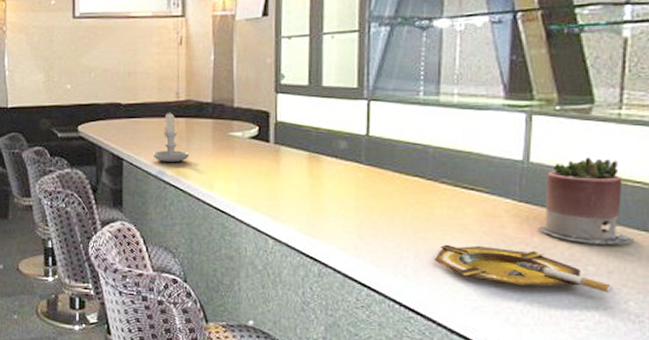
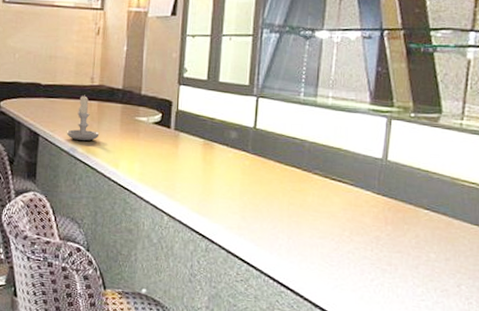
ashtray: present [434,244,613,293] -> none [304,228,449,278]
succulent planter: present [538,157,634,244] -> none [391,159,467,236]

